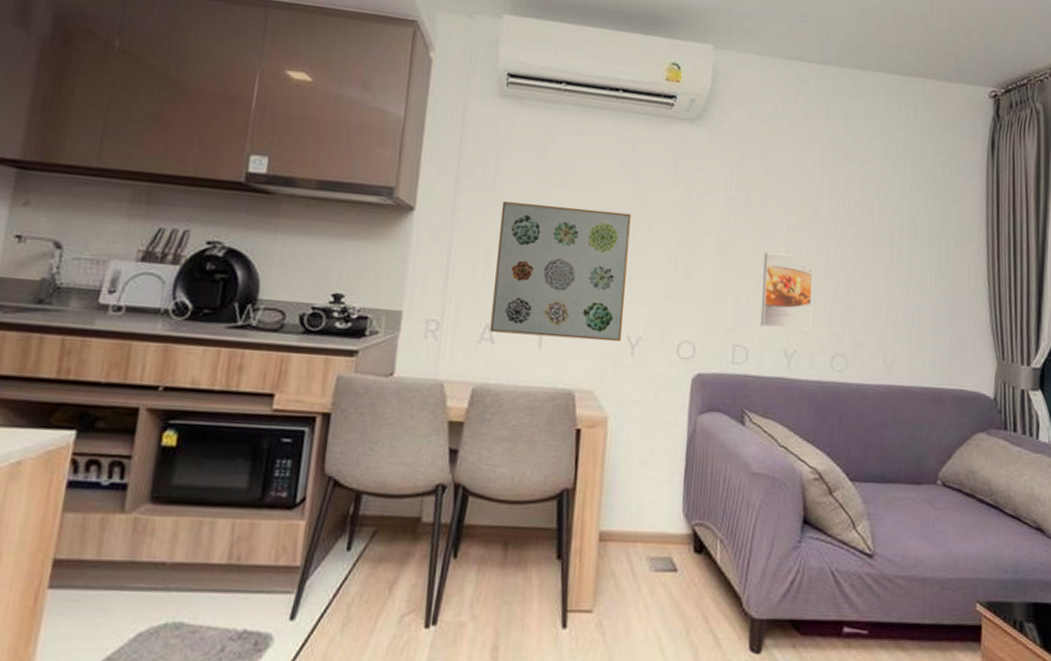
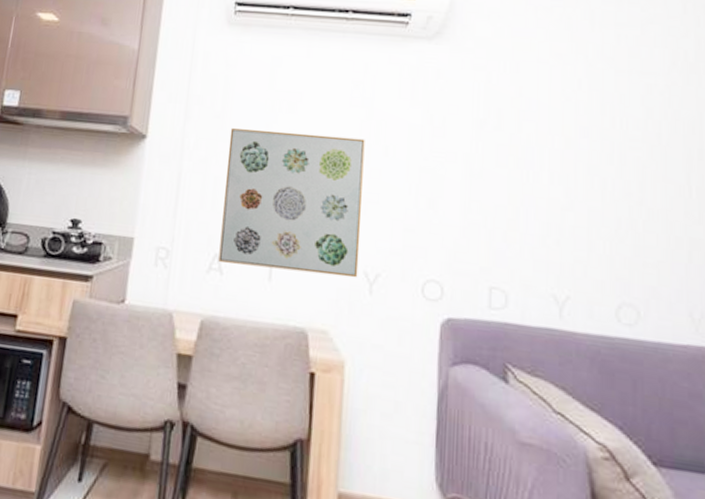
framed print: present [760,252,814,330] -> none [521,181,587,273]

